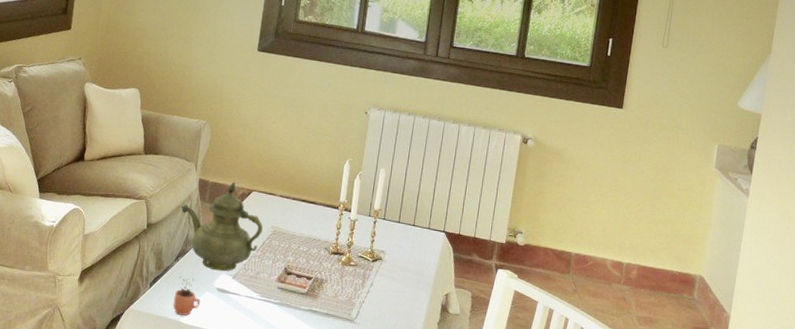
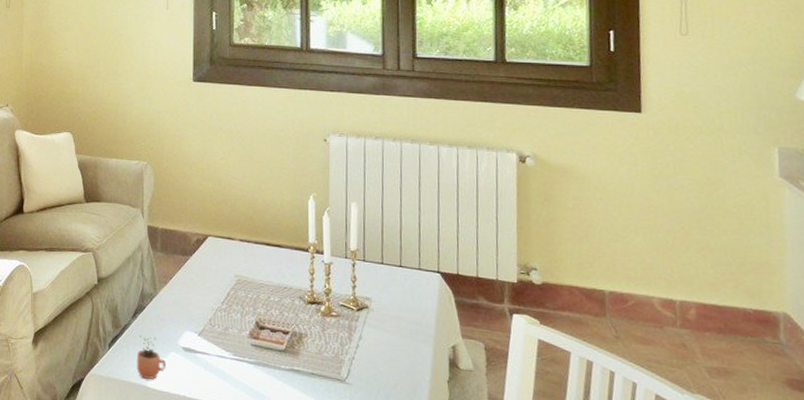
teapot: present [181,181,263,272] -> none [131,227,225,328]

